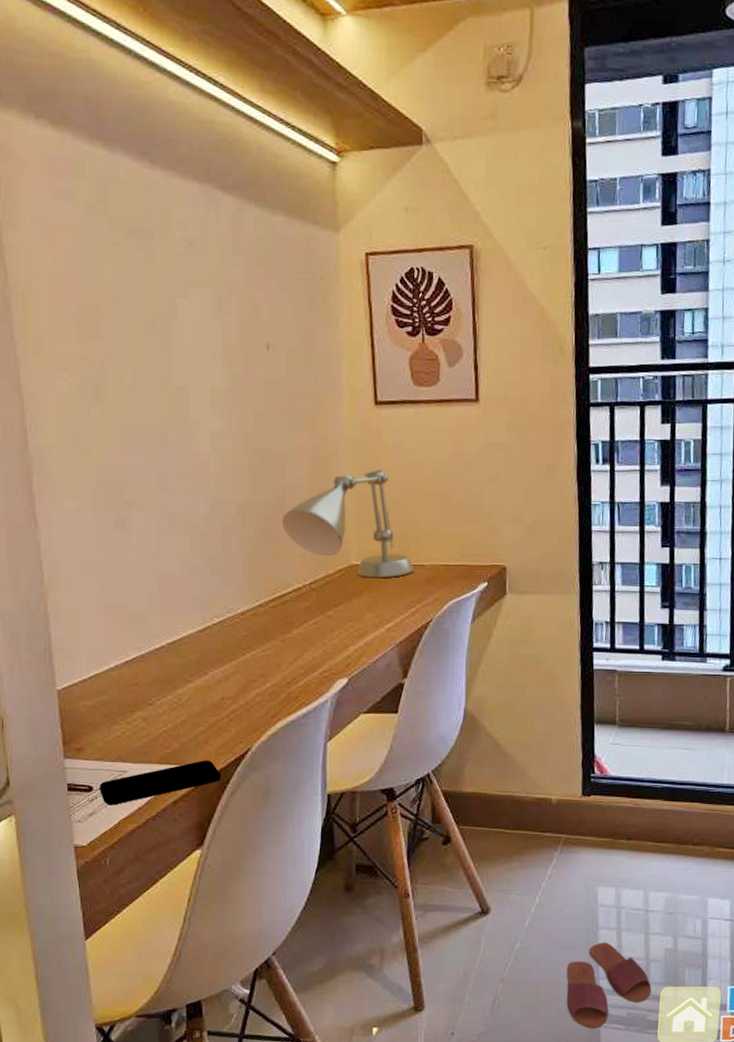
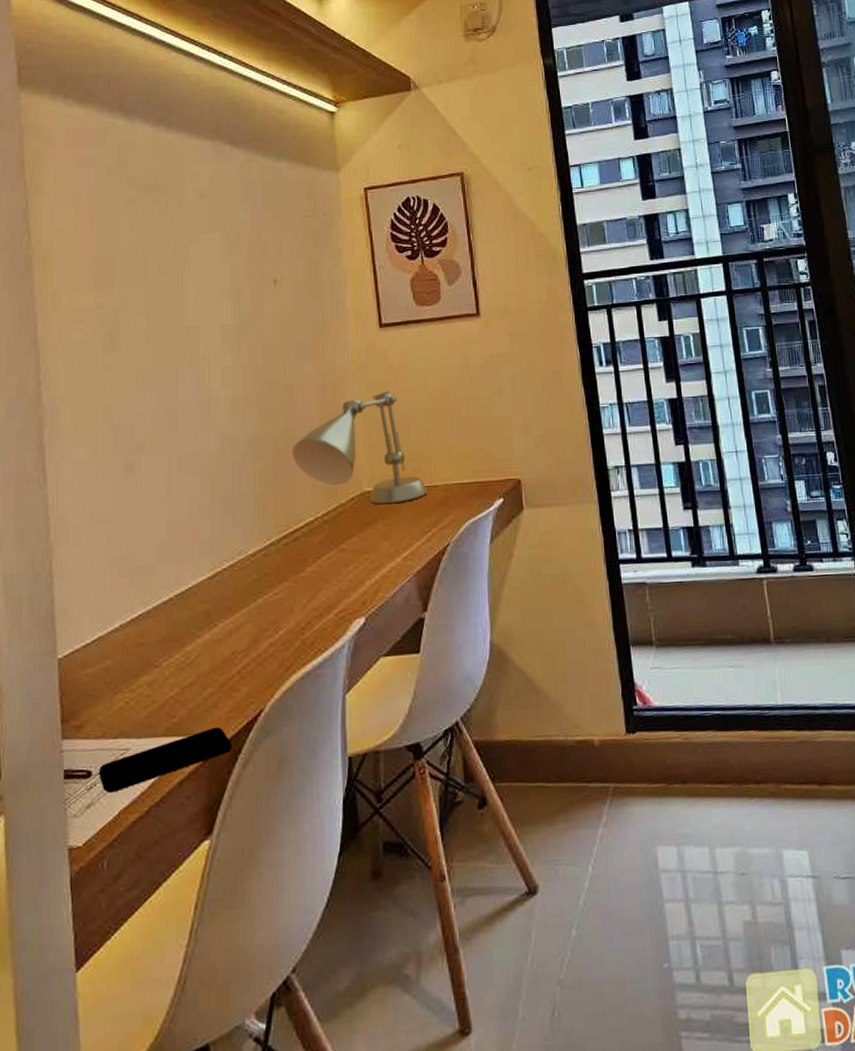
slippers: present [566,942,652,1028] -> none [633,919,735,1041]

